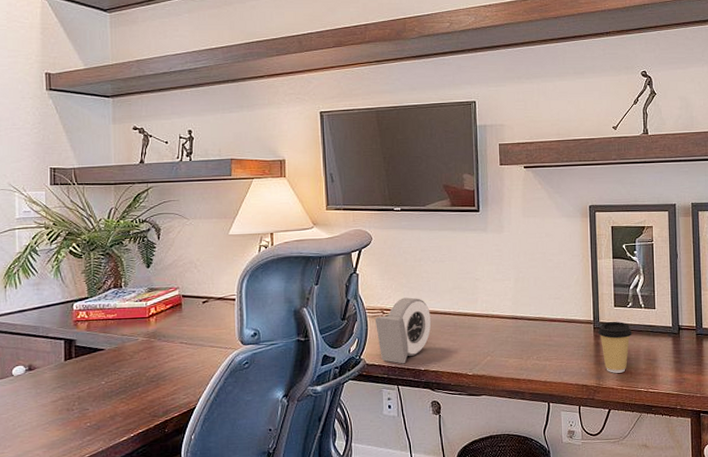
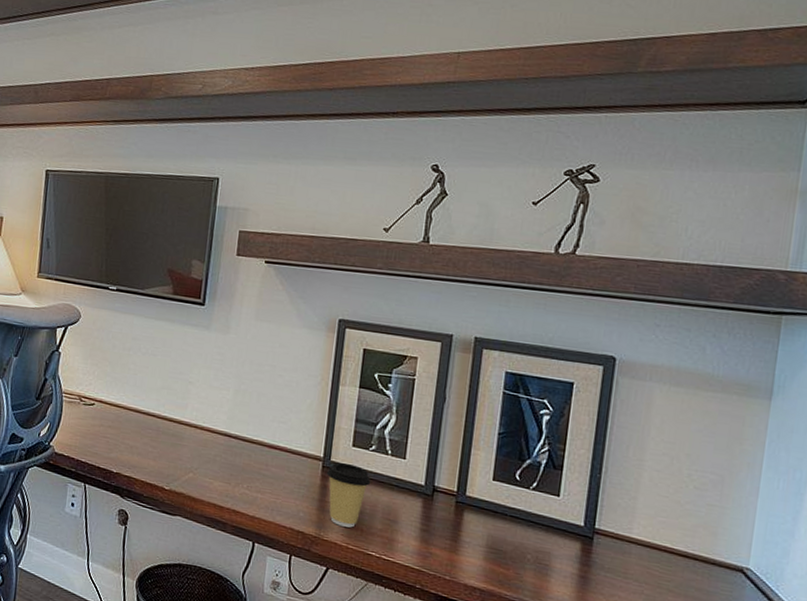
alarm clock: present [374,297,432,364] -> none [70,387,133,461]

